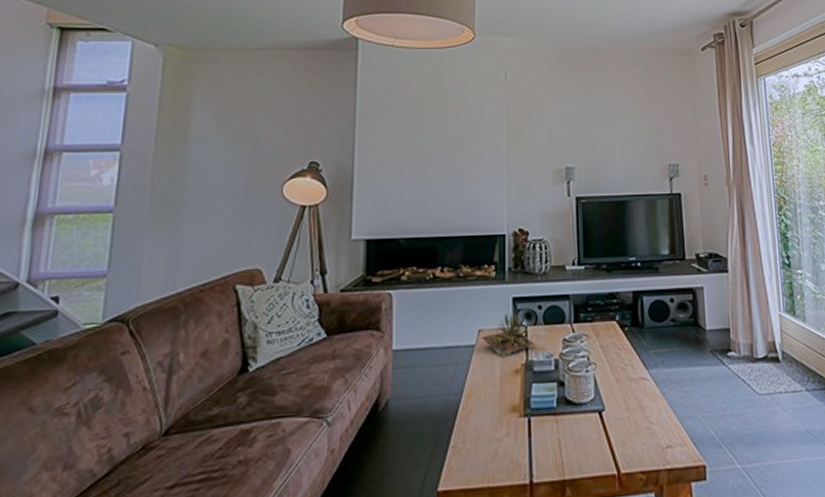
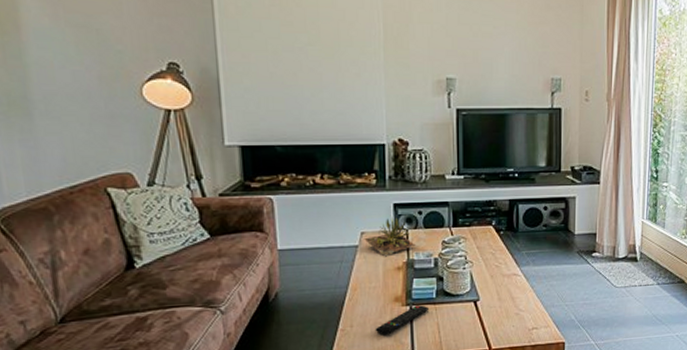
remote control: none [489,416,548,455] -> present [375,305,428,336]

